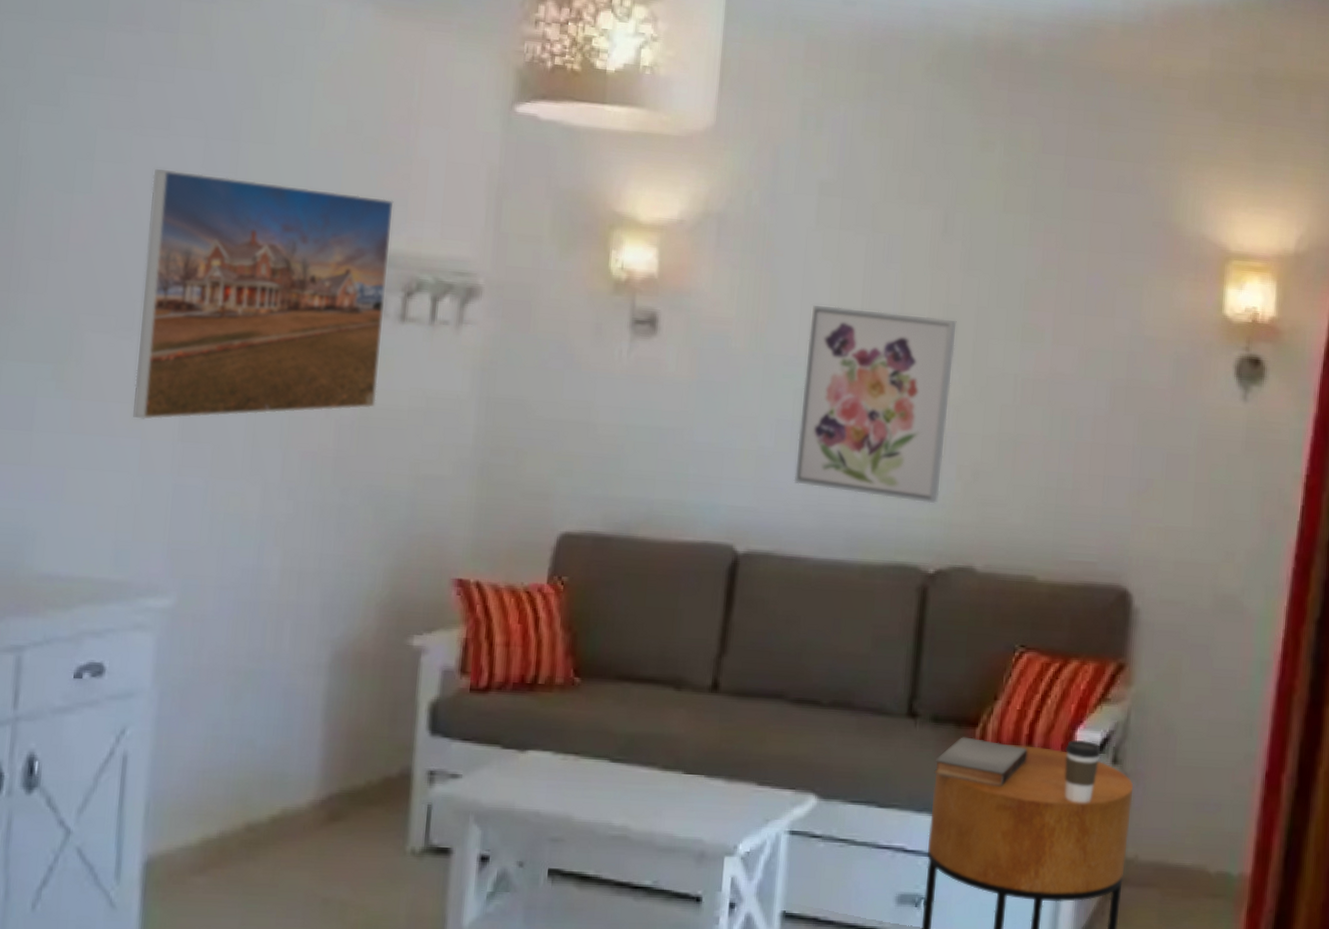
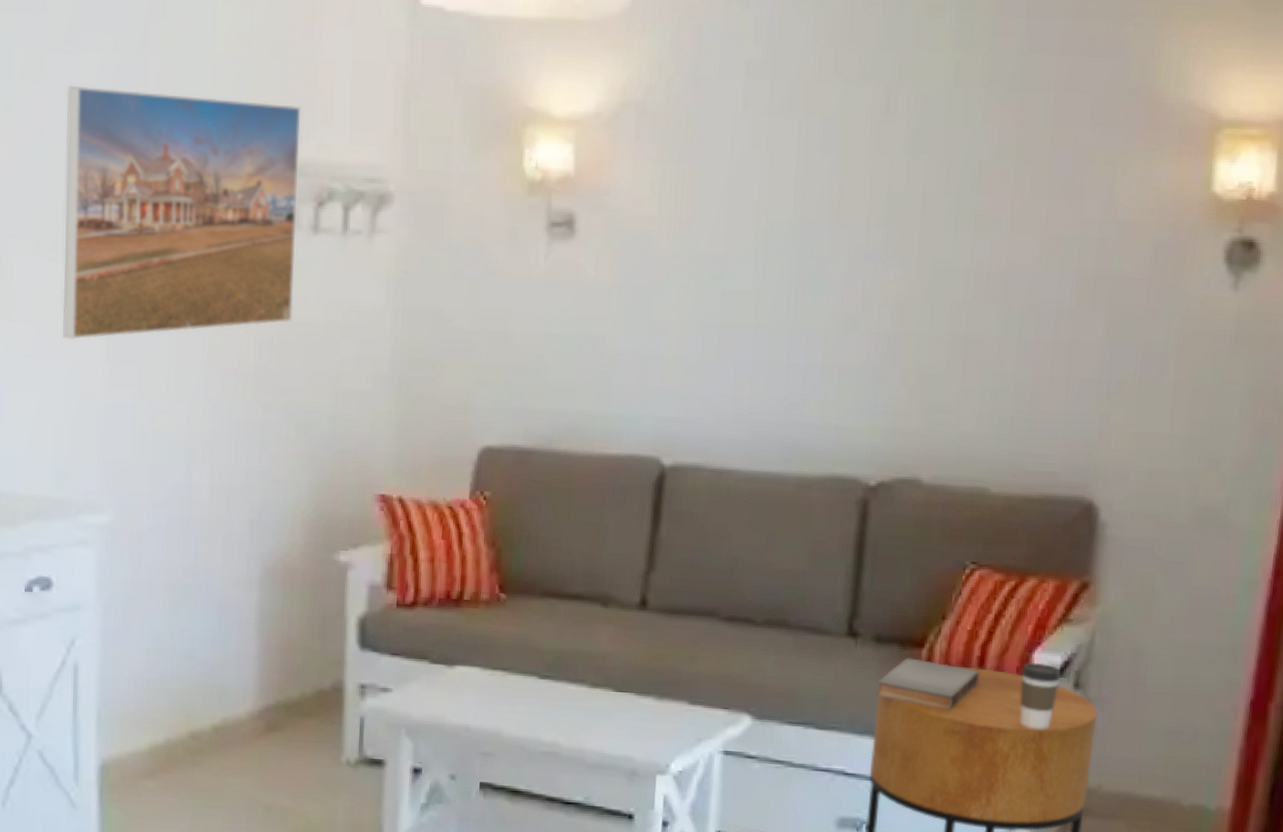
wall art: present [793,305,957,504] -> none [722,199,901,412]

